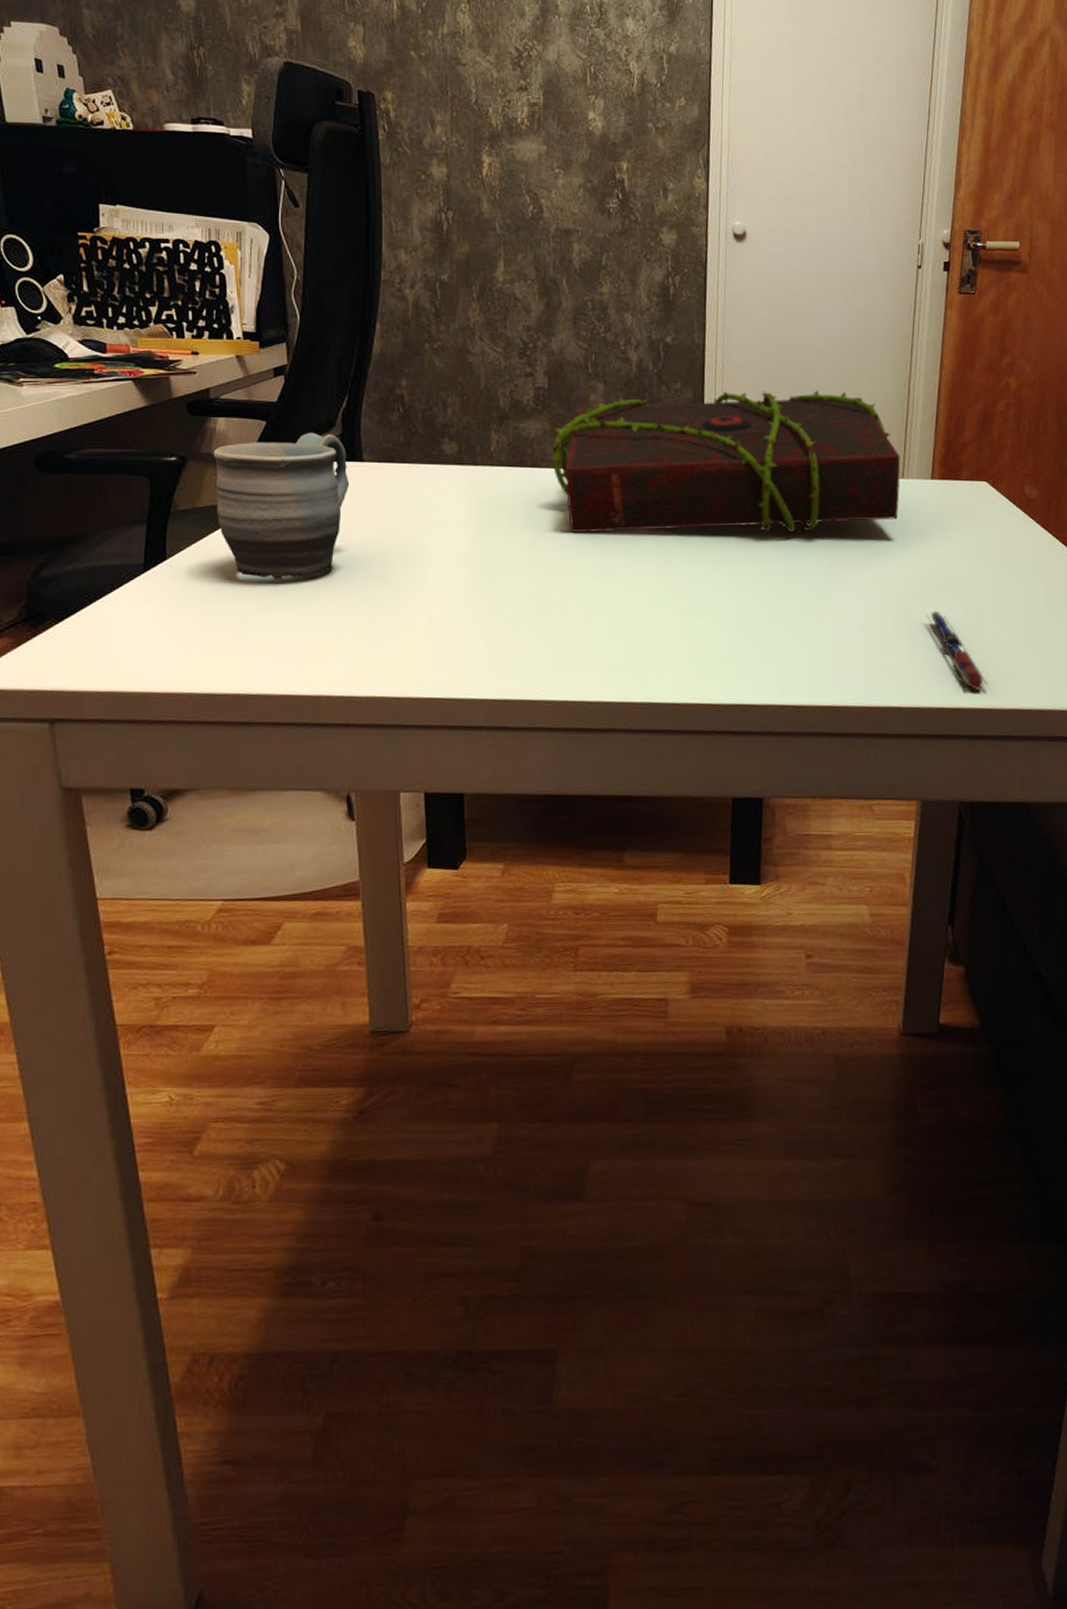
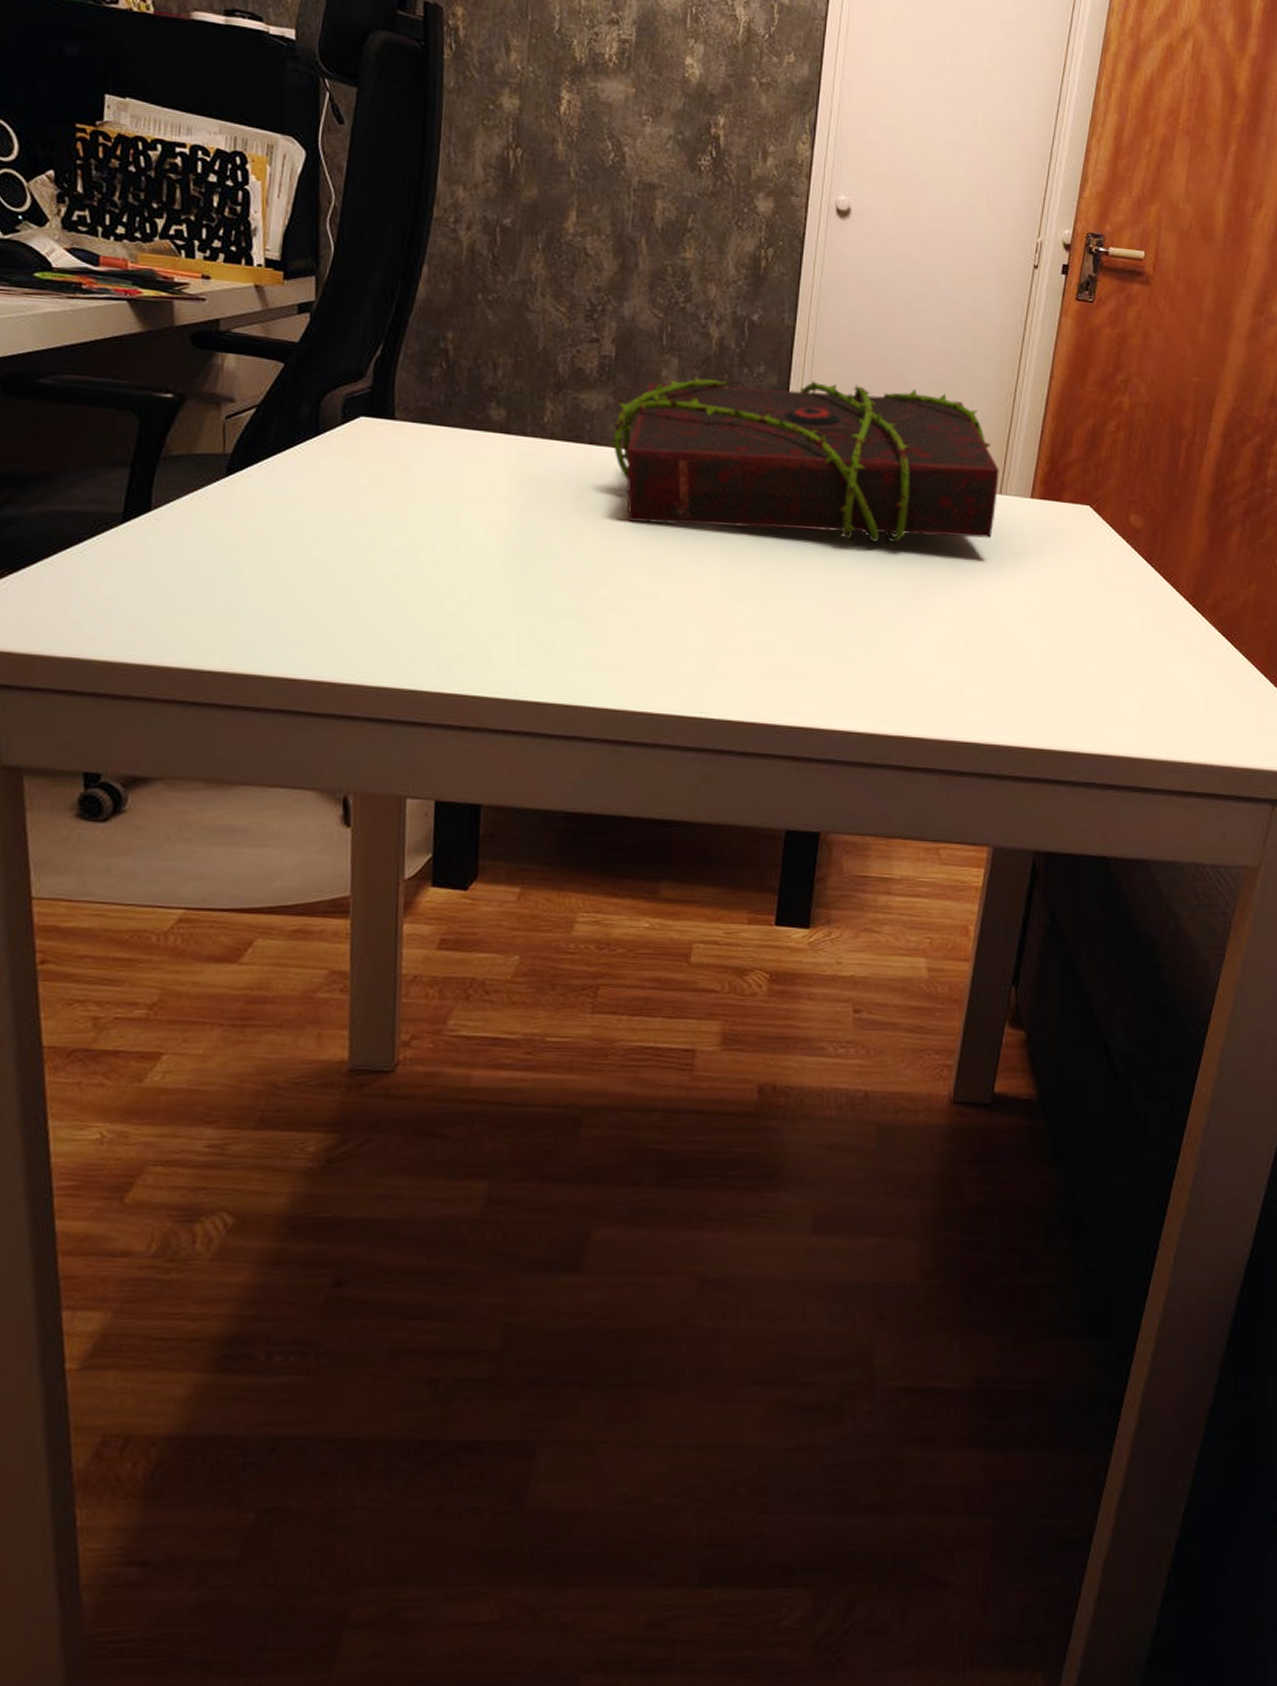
mug: present [213,432,350,581] -> none [216,380,377,547]
pen: present [926,610,988,690] -> none [1014,641,1075,731]

